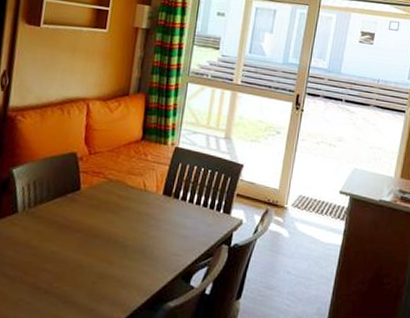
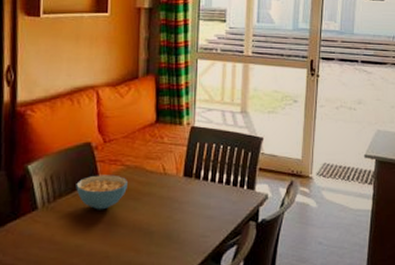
cereal bowl: none [57,185,108,220] -> present [76,175,127,210]

